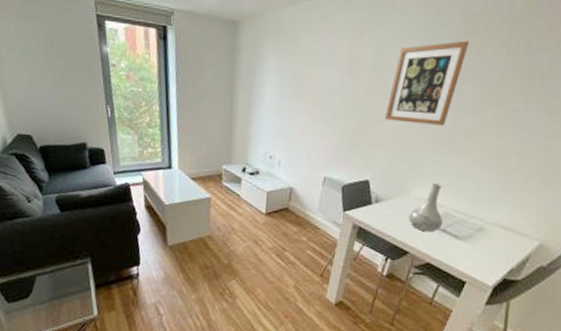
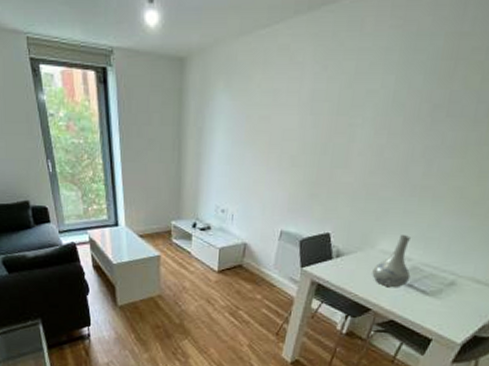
wall art: present [385,40,469,125] -> none [349,68,452,170]

